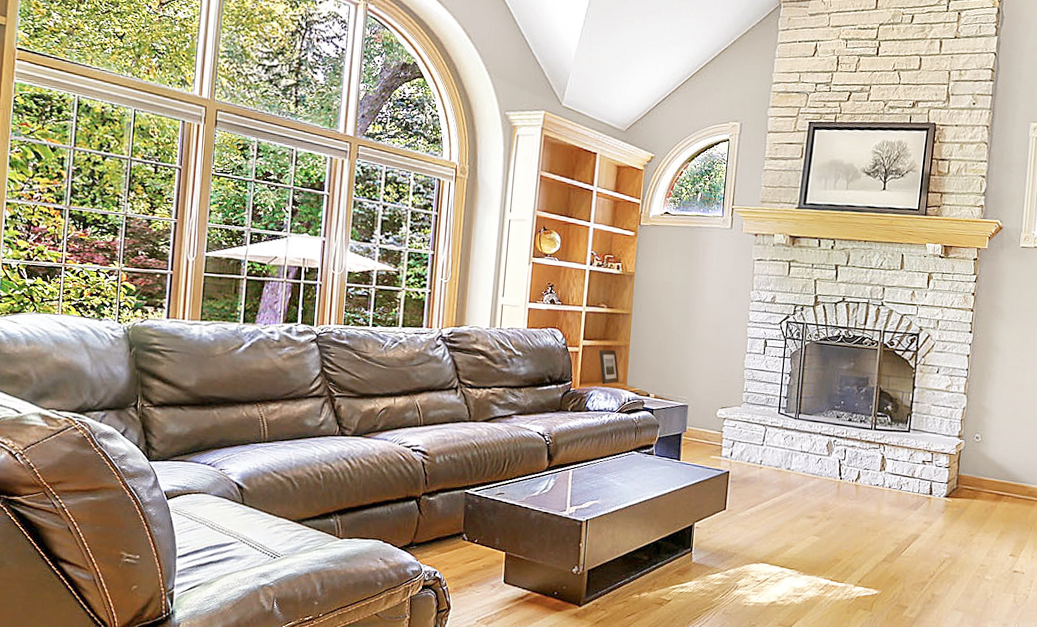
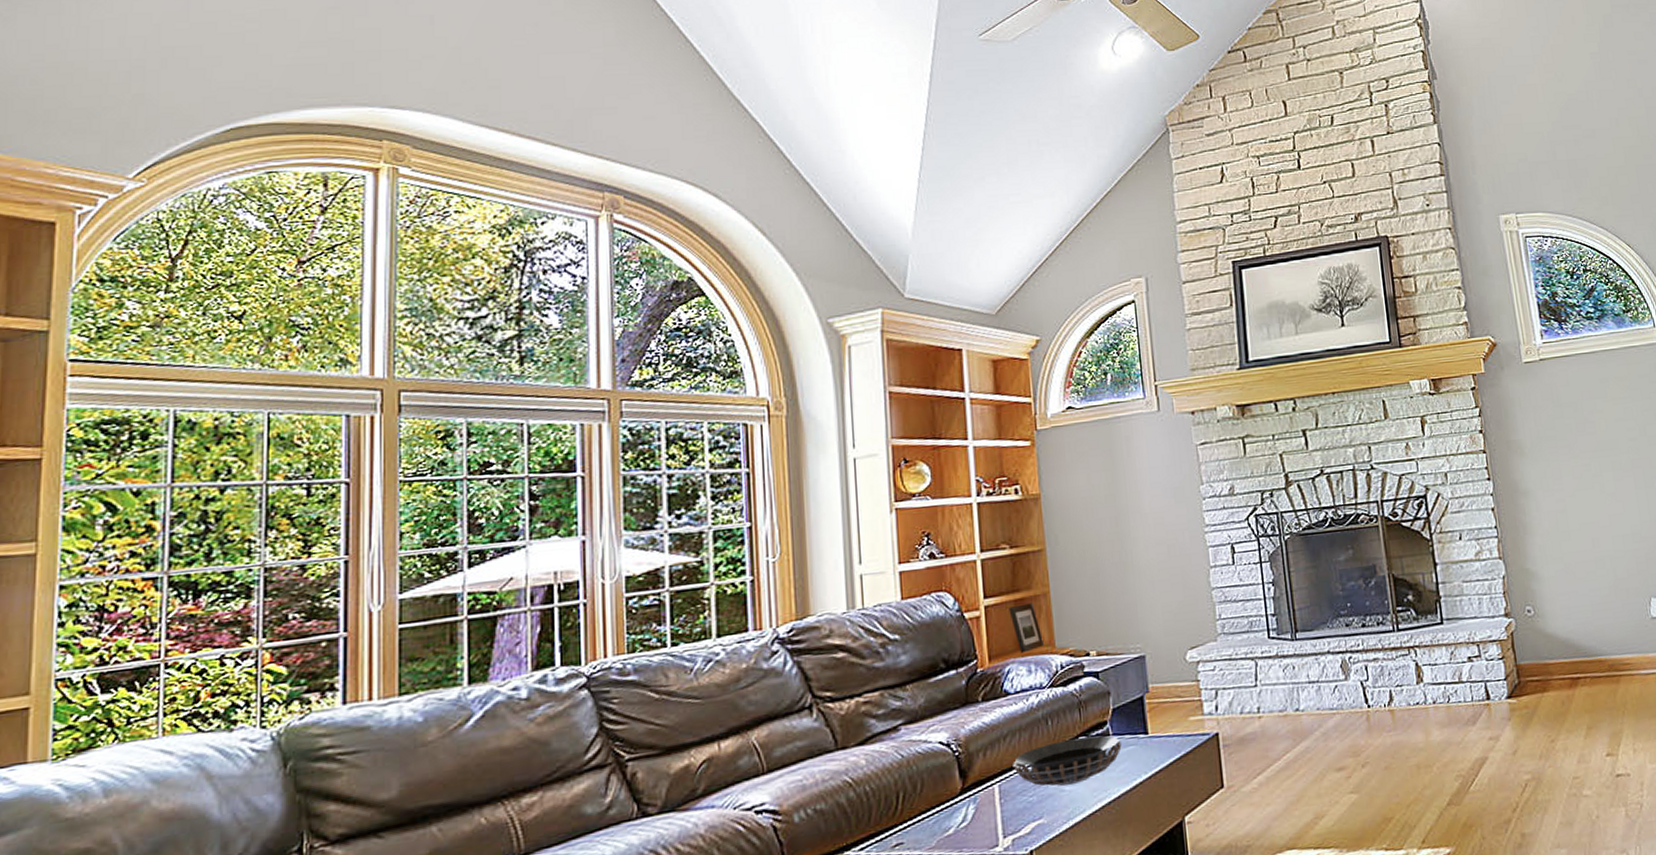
decorative bowl: none [584,451,661,483] -> present [1013,735,1122,787]

